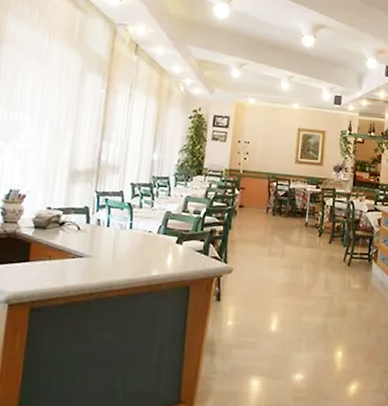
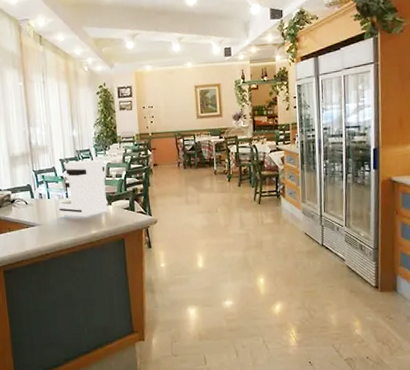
coffee maker: none [117,187,184,255] -> present [58,159,109,218]

